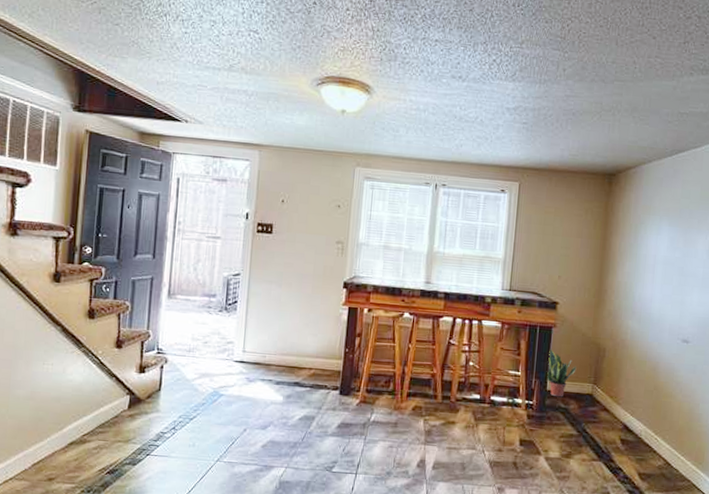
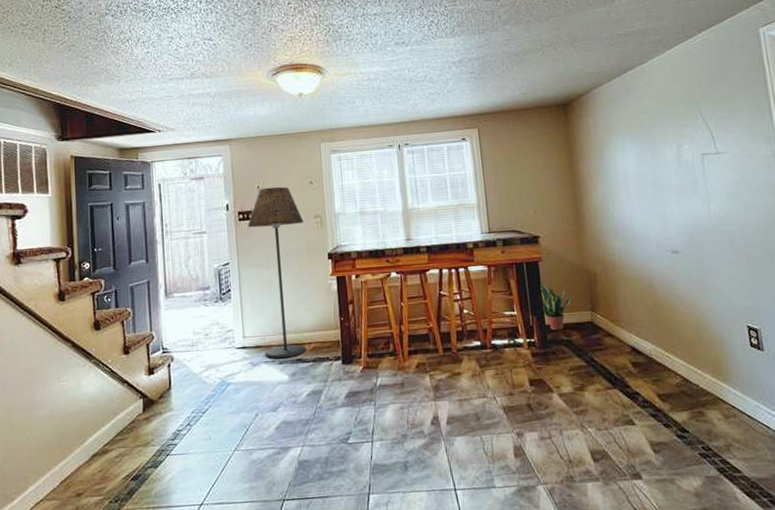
floor lamp: none [262,202,324,380] -> present [248,186,307,359]

